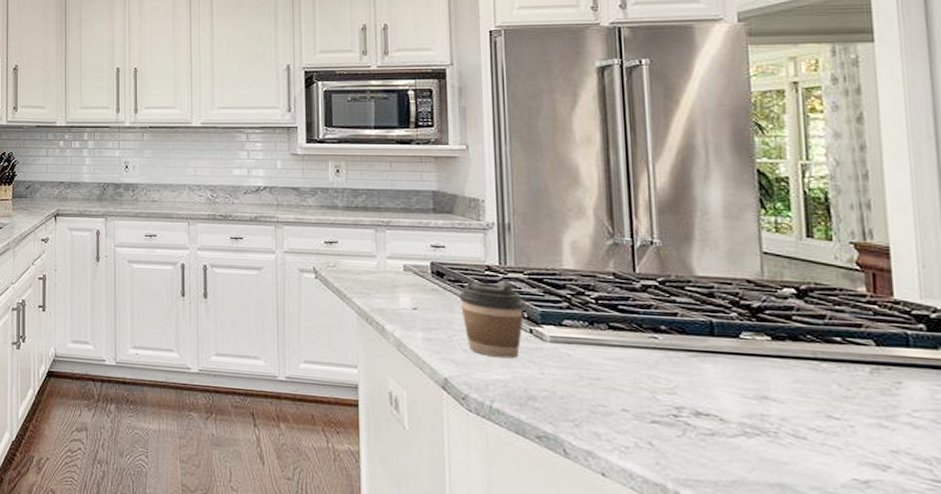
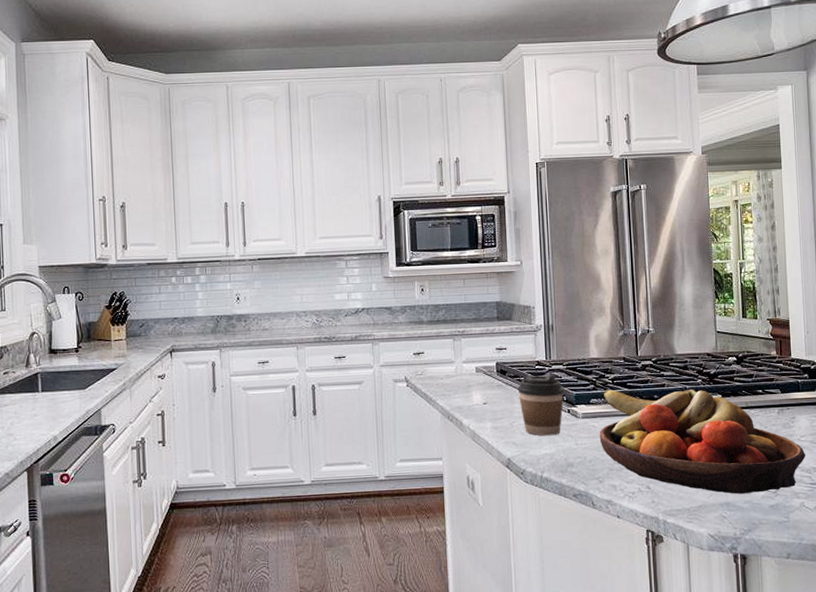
fruit bowl: none [575,310,923,481] -> present [599,388,806,494]

